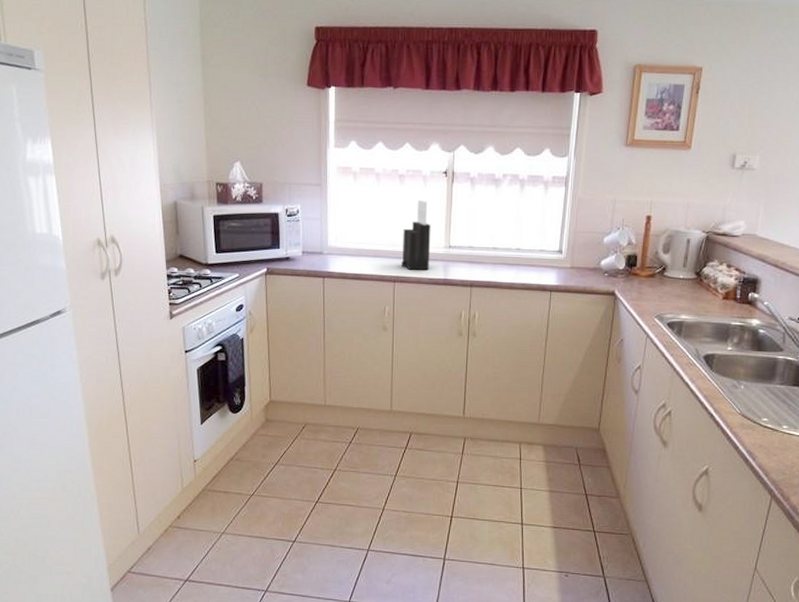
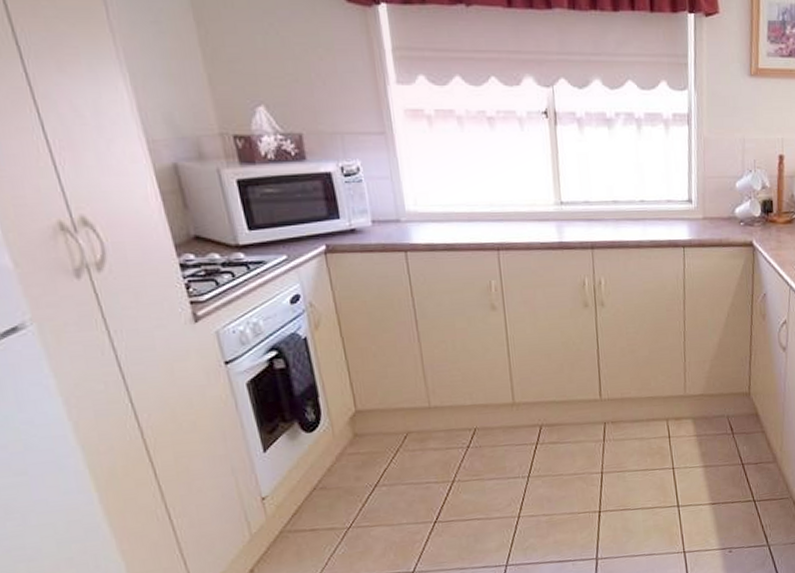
knife block: present [401,200,431,270] -> none [501,147,539,234]

